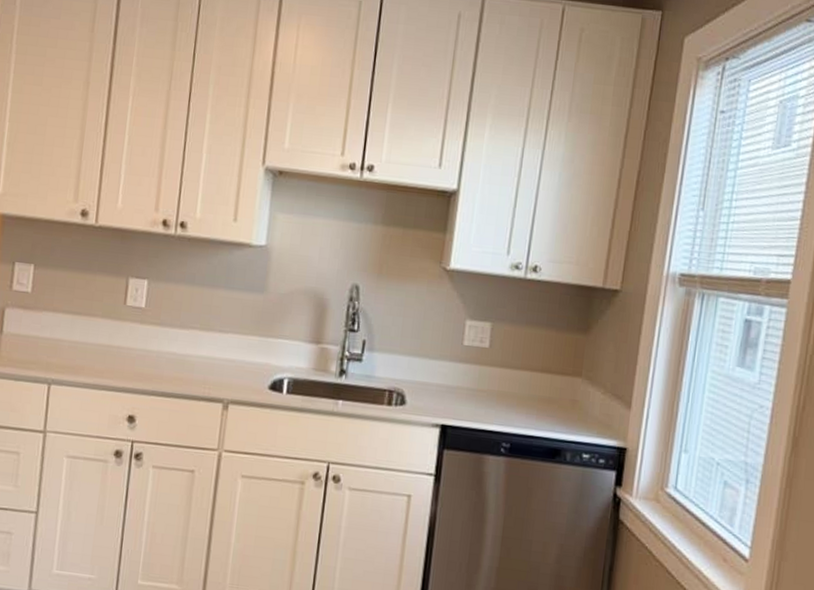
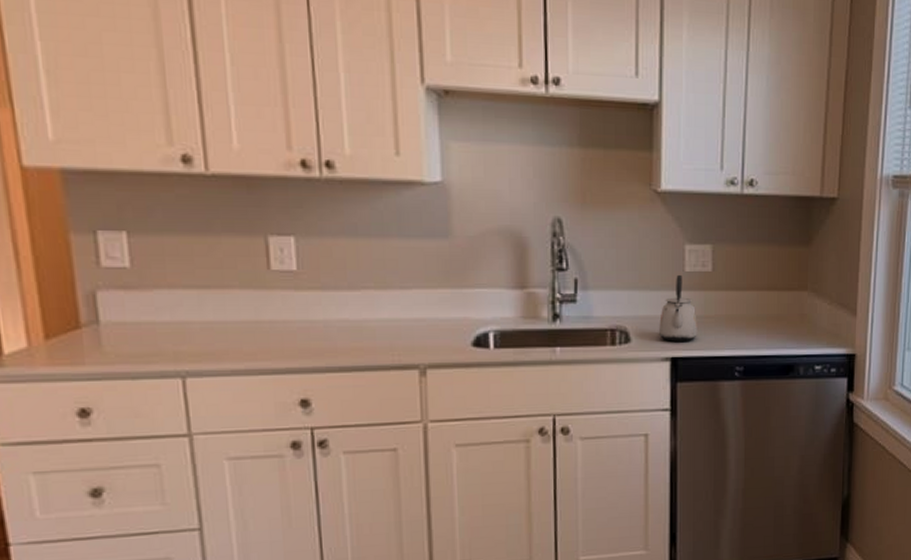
kettle: none [432,347,470,411] -> present [658,274,697,342]

